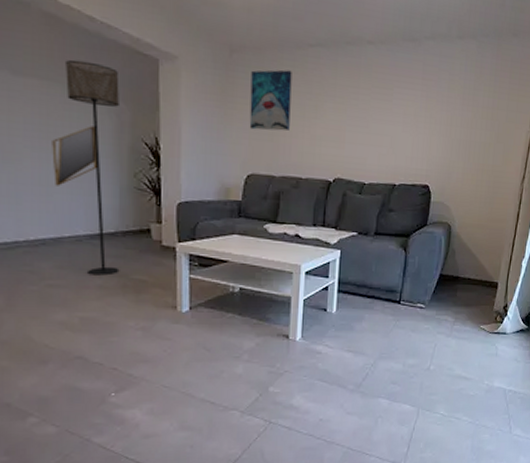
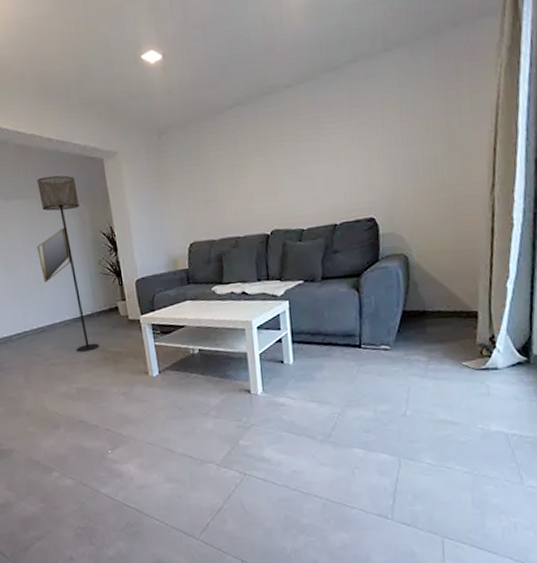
wall art: present [249,69,292,132] -> none [179,137,222,201]

